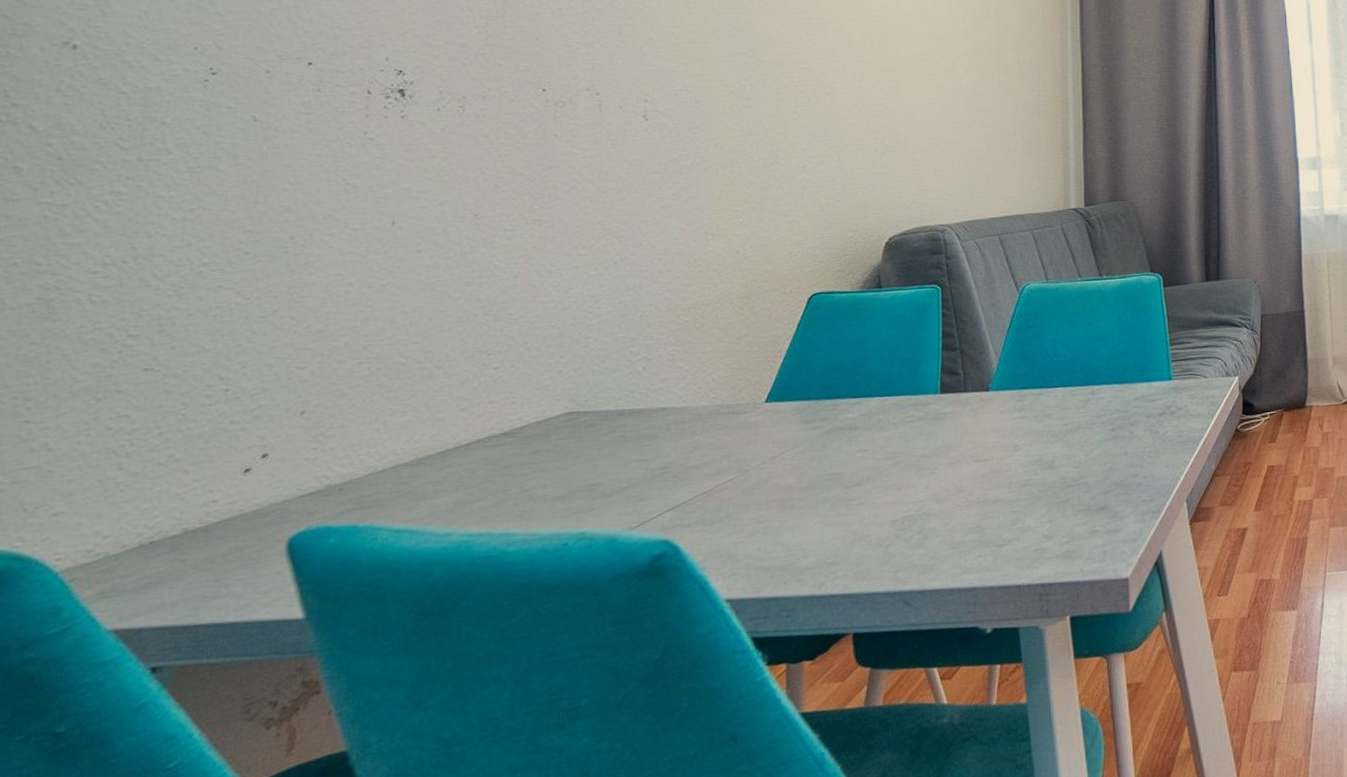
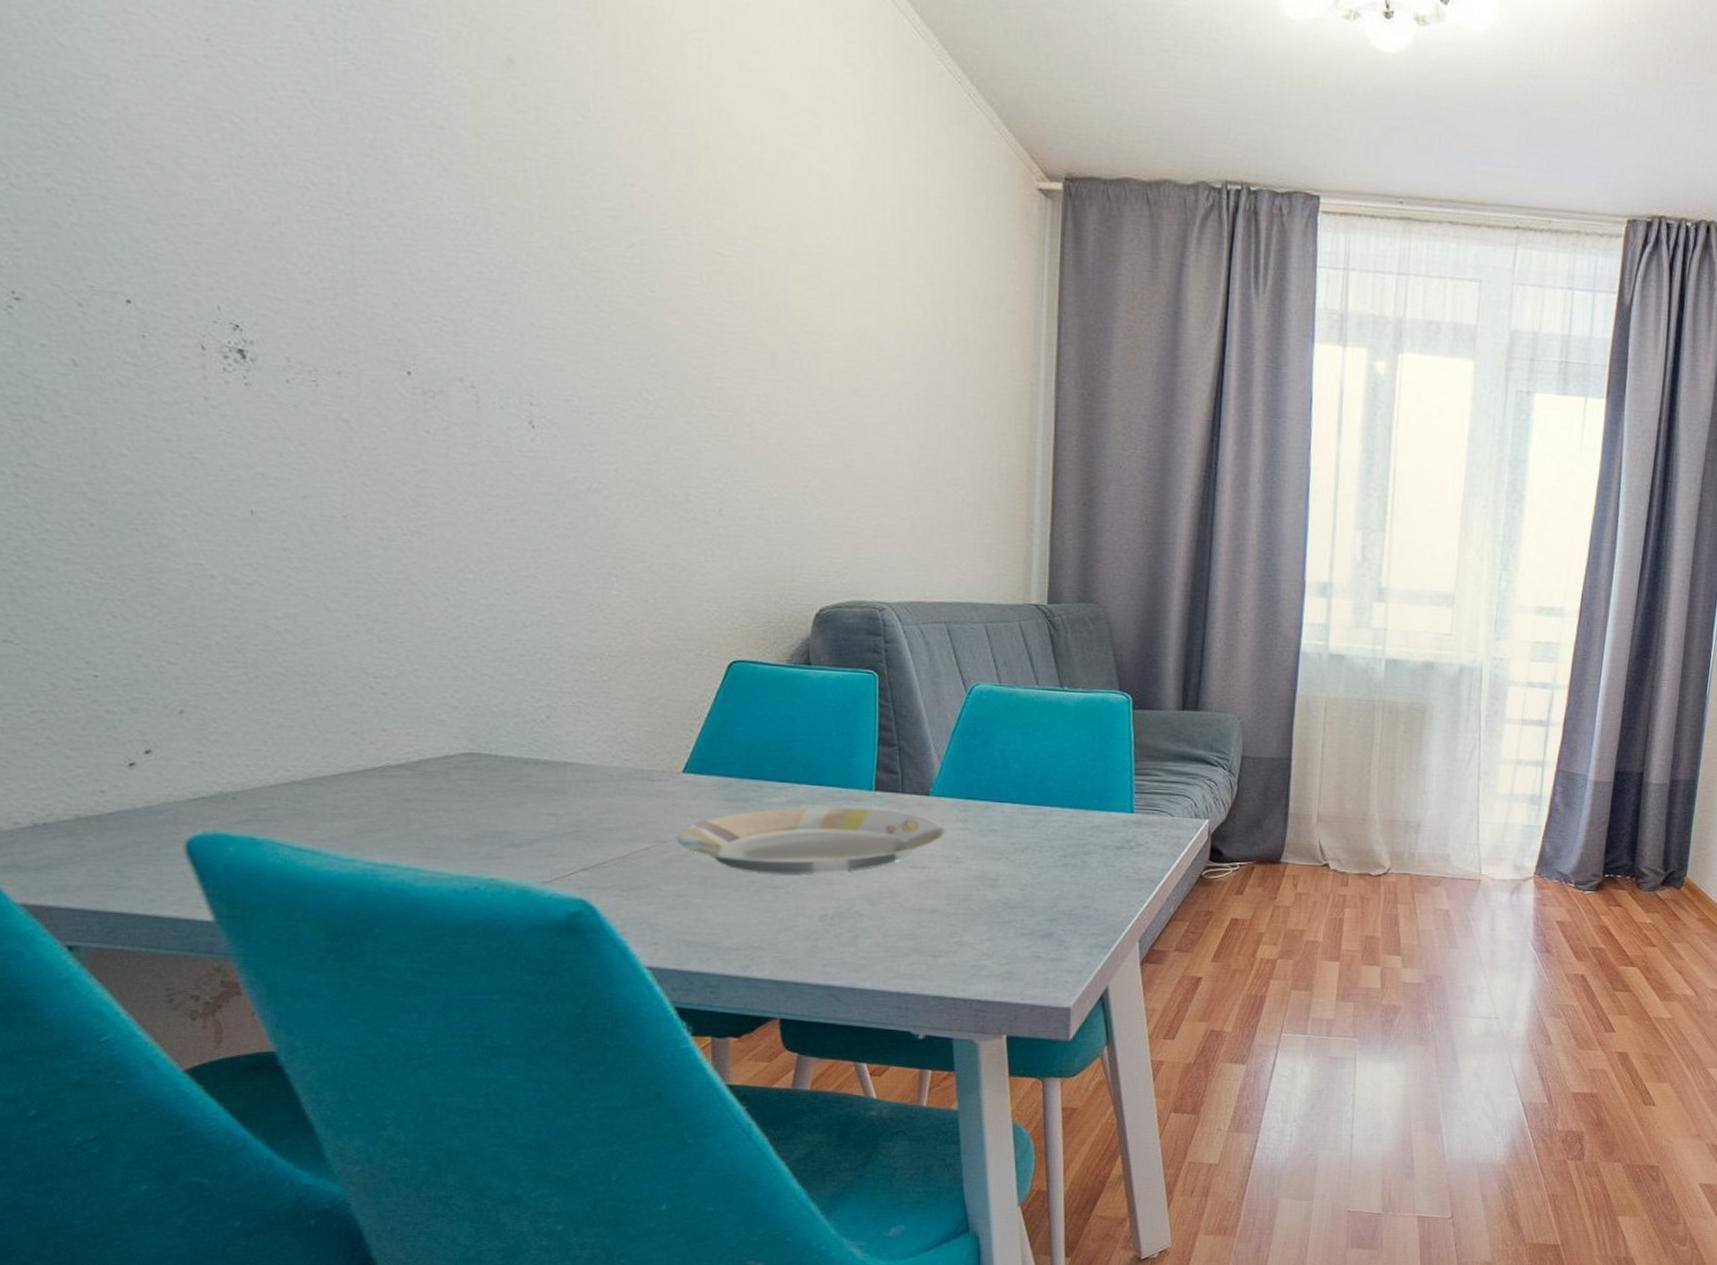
plate: none [757,409,1004,488] -> present [676,806,945,874]

